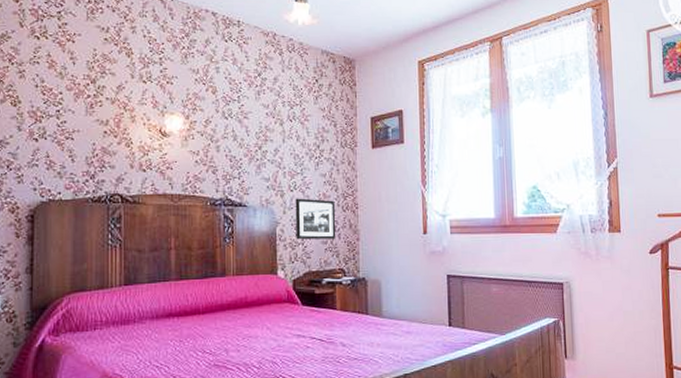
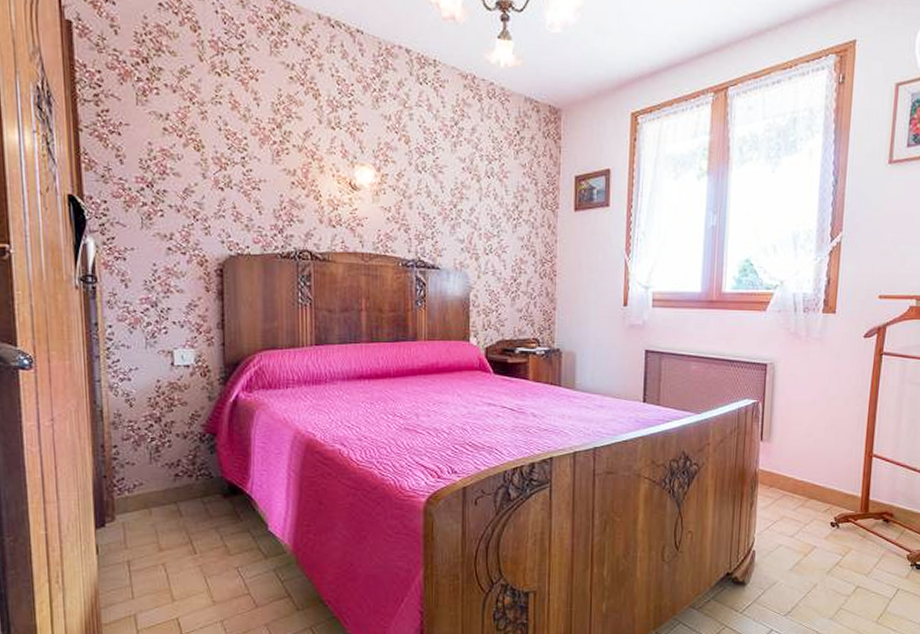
picture frame: present [295,198,336,240] -> none [490,262,533,307]

